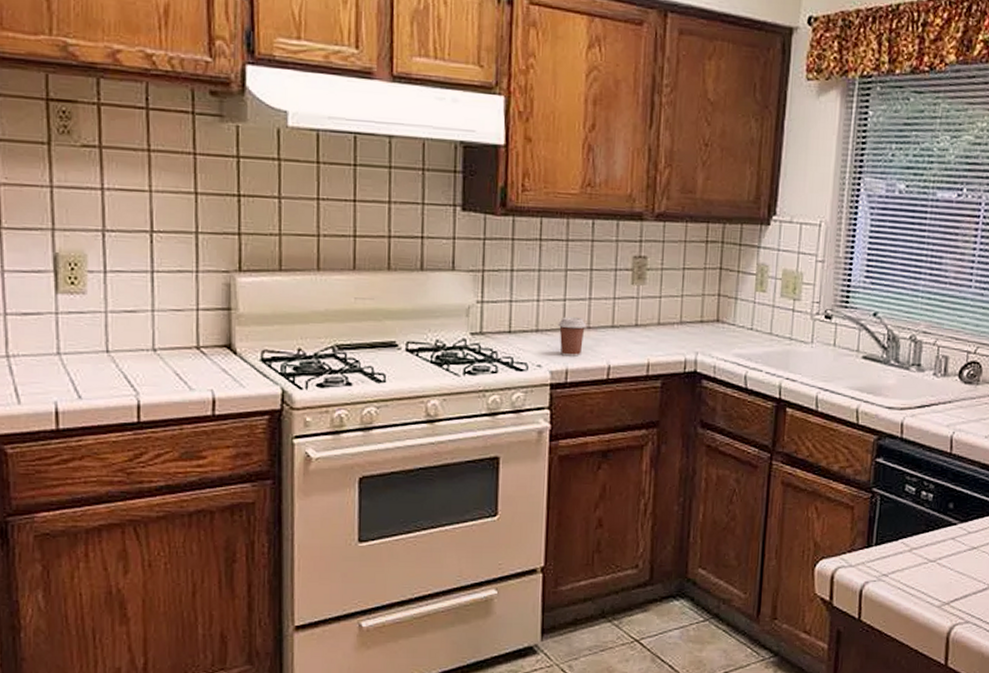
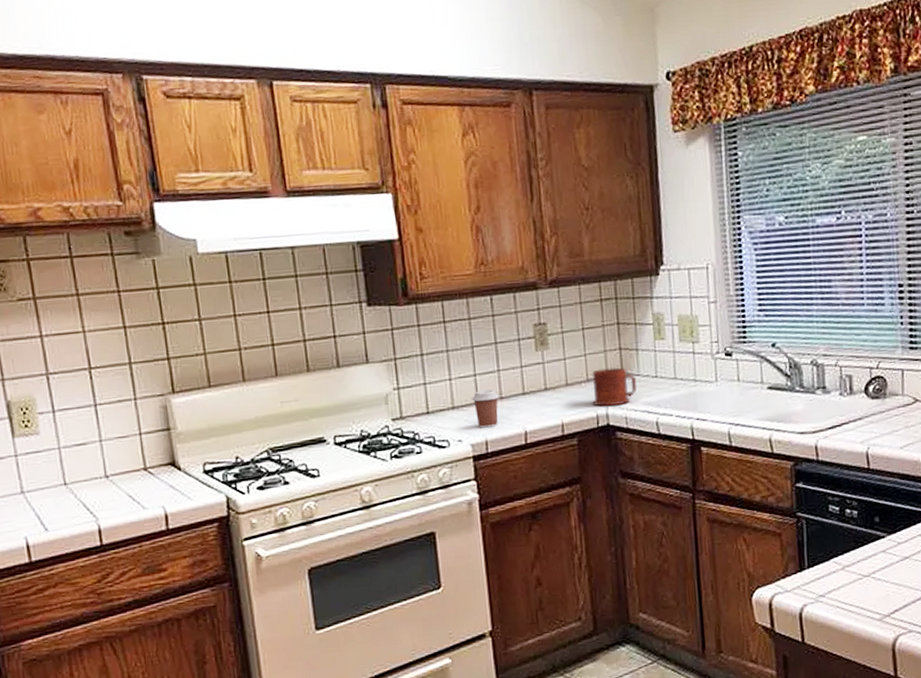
mug: none [683,312,731,353] -> present [592,367,637,407]

